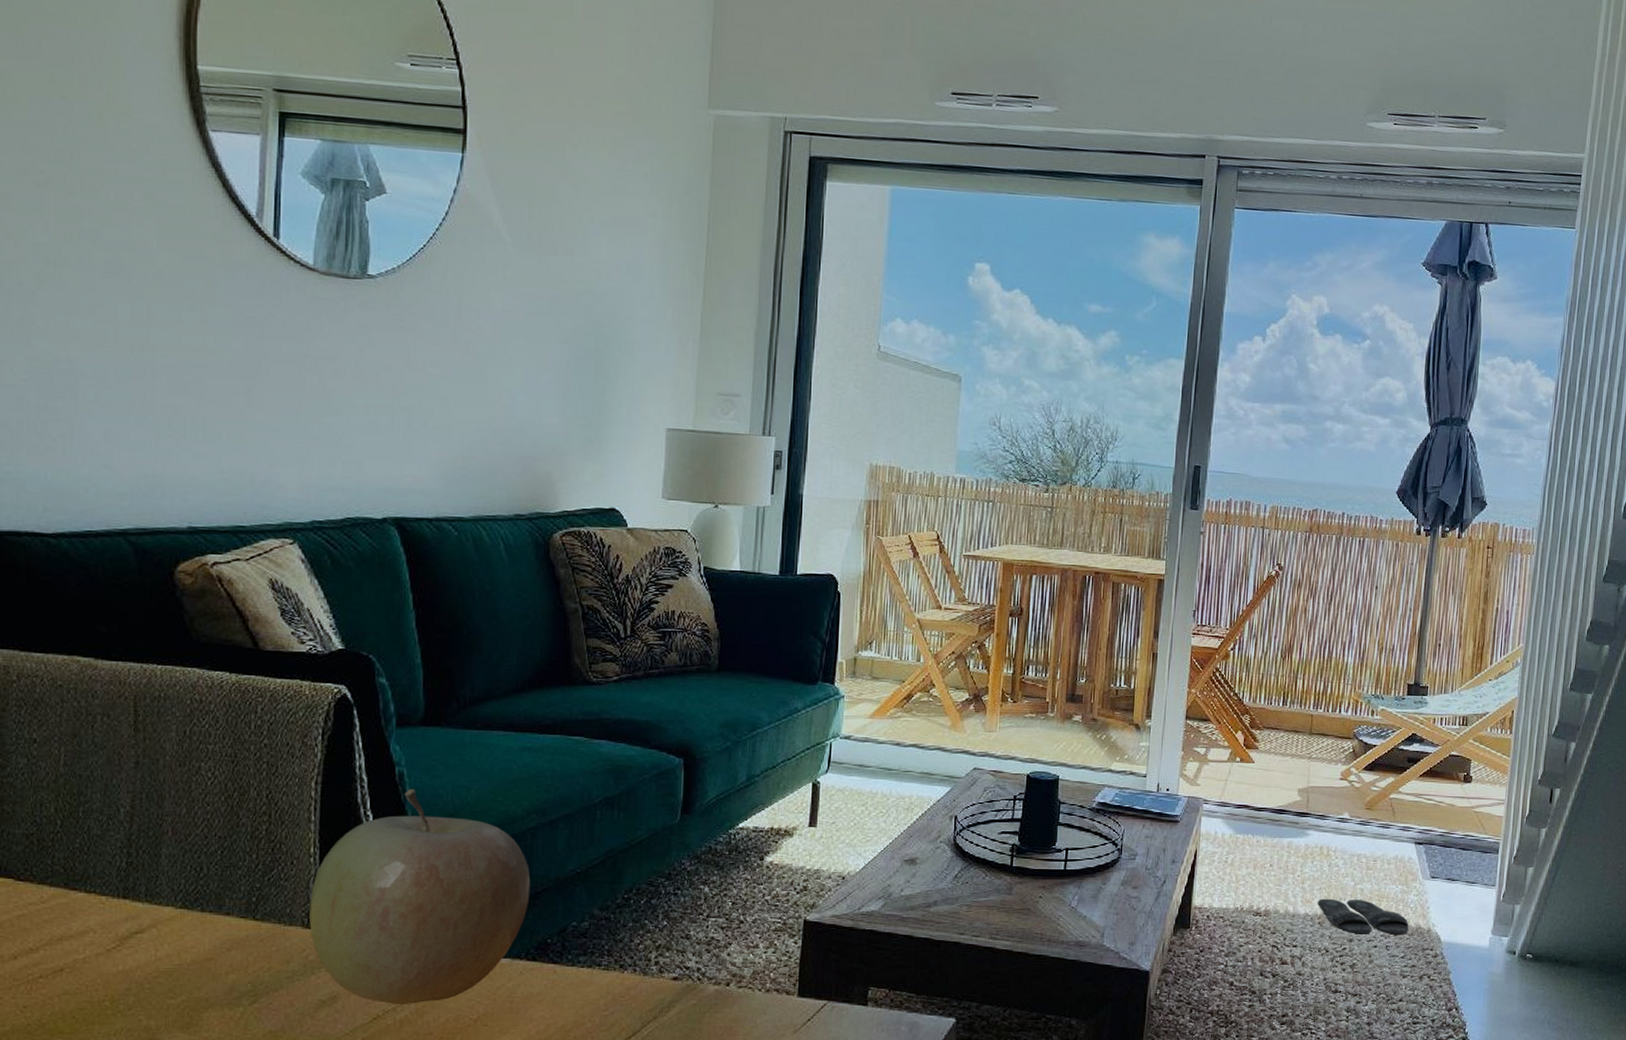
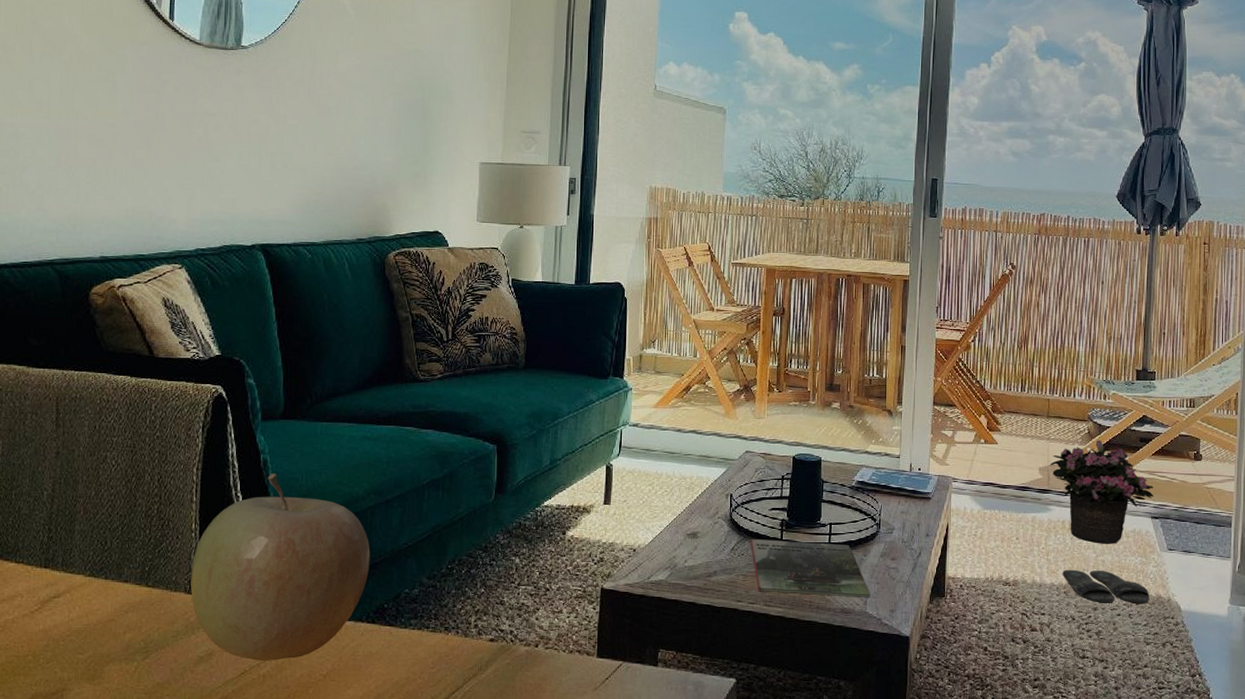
magazine: none [976,866,1109,929] -> present [750,539,871,598]
potted flower: none [1309,759,1420,872] -> present [1049,440,1154,544]

